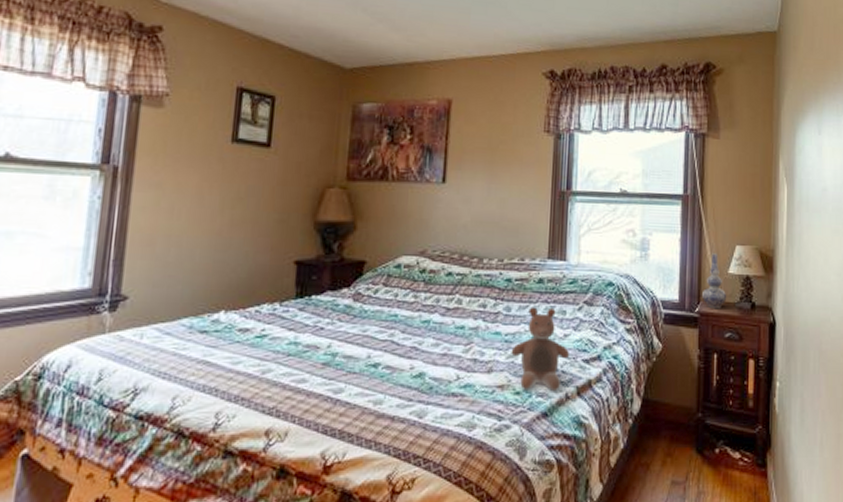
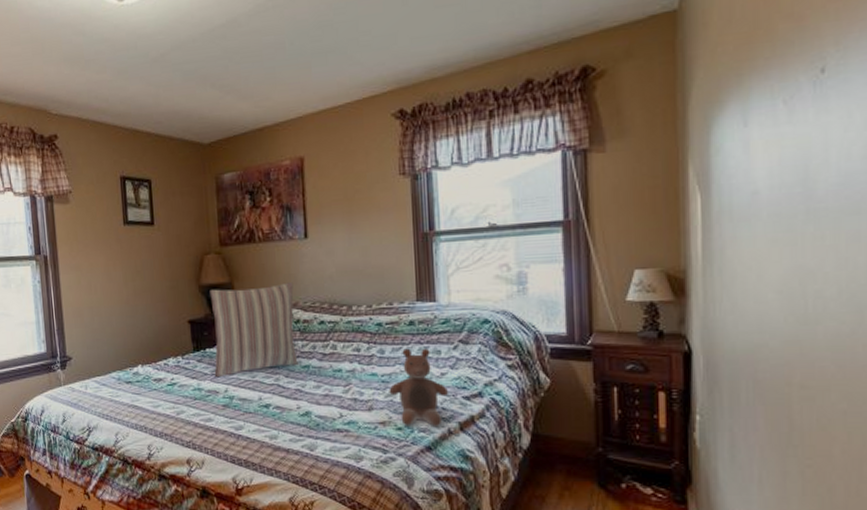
pillow: none [317,227,424,330] -> present [210,282,298,378]
vase: present [701,253,727,309] -> none [593,280,627,341]

